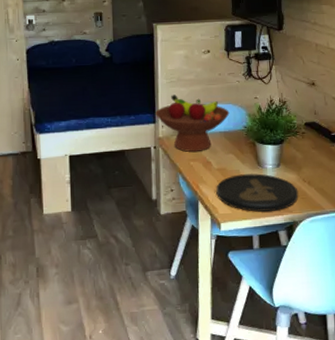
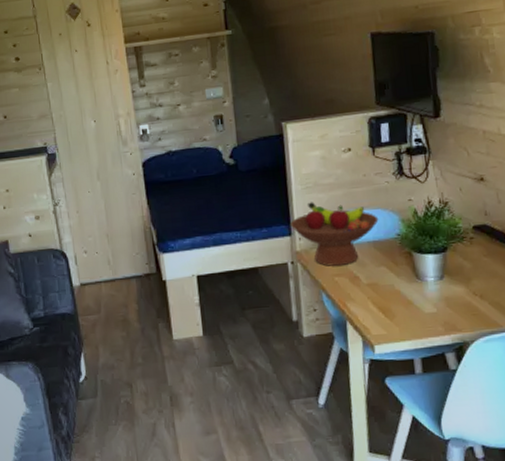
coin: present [216,173,299,212] -> none [367,288,469,332]

